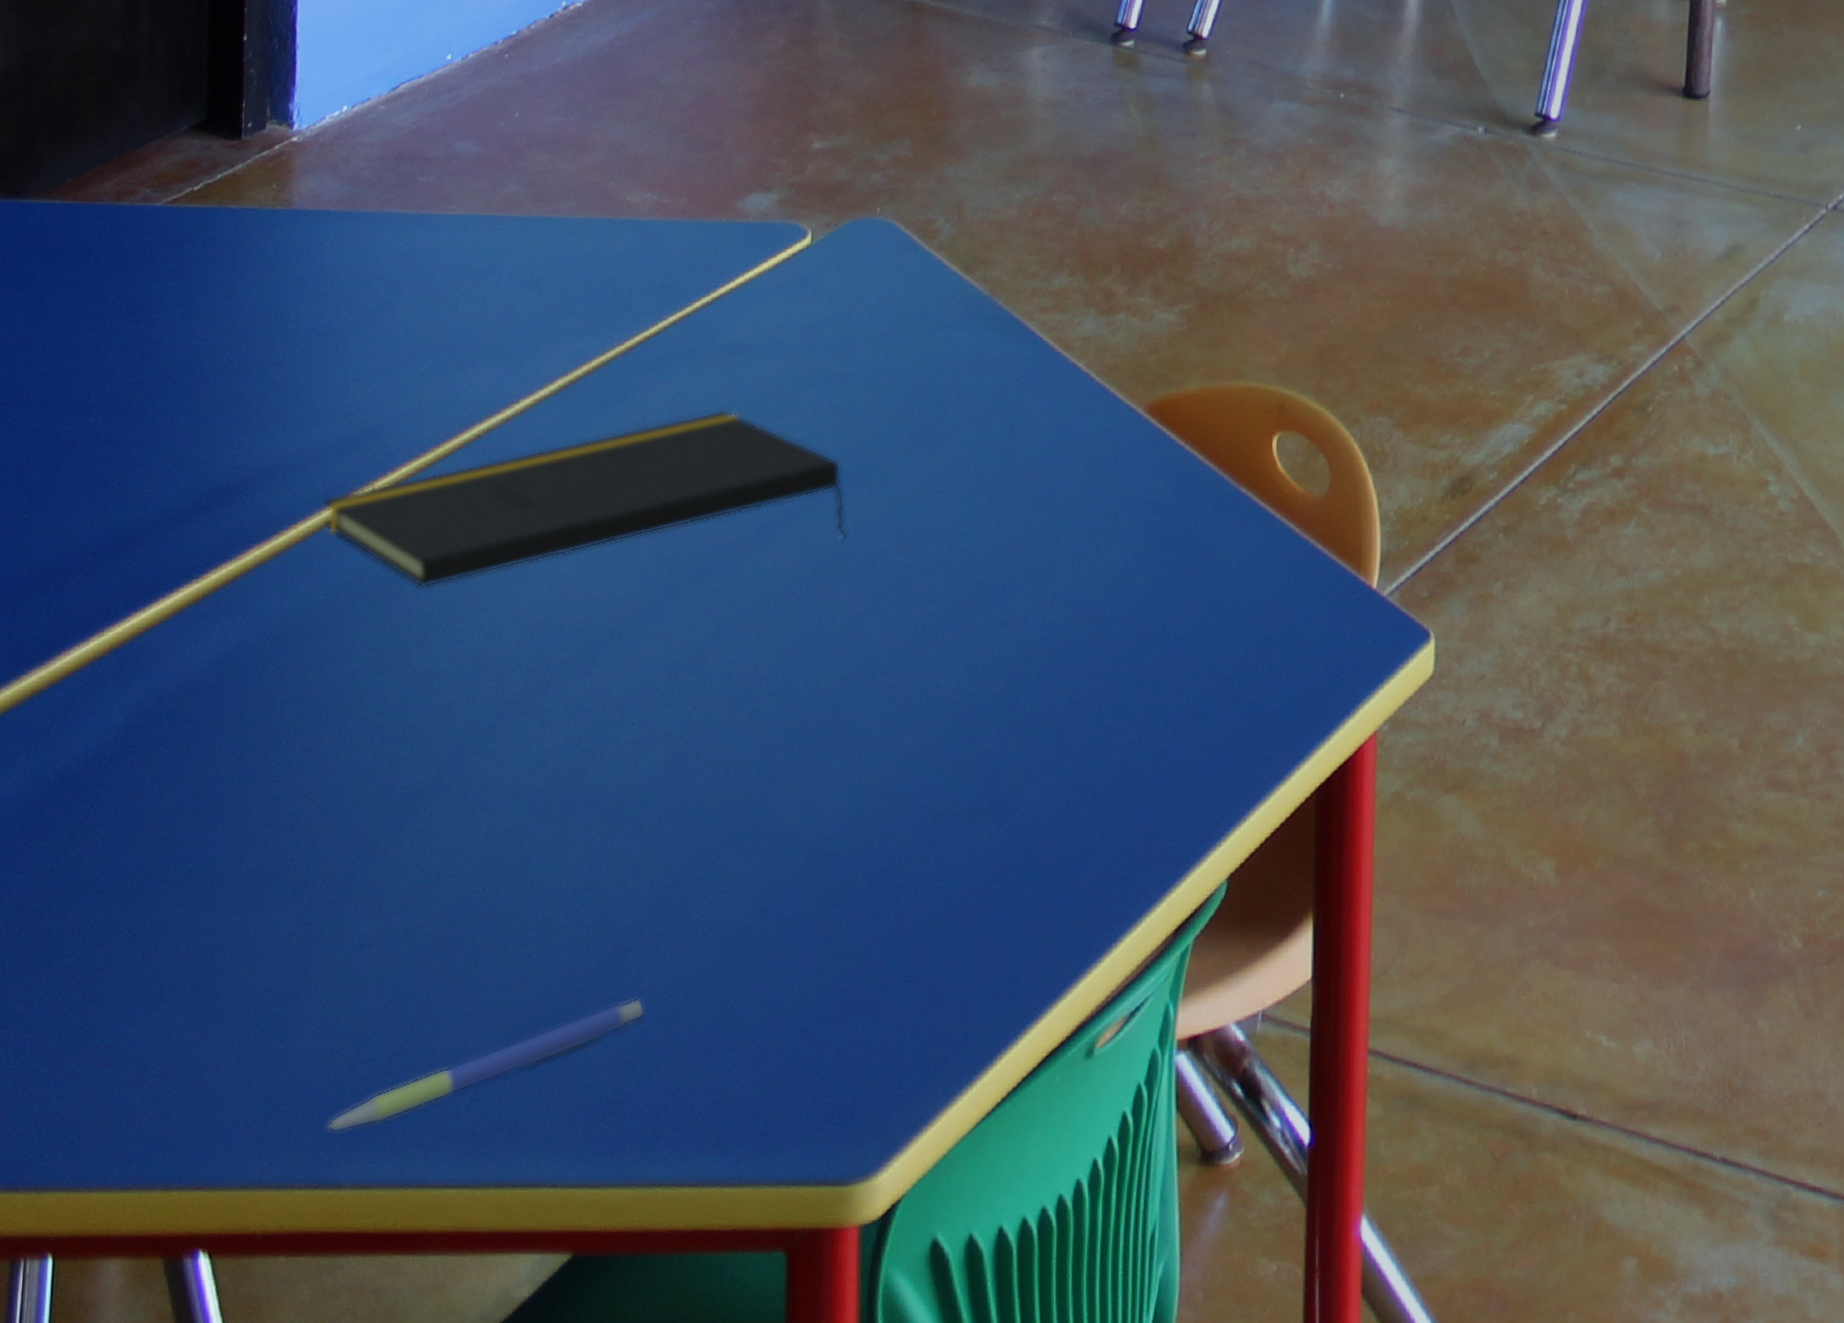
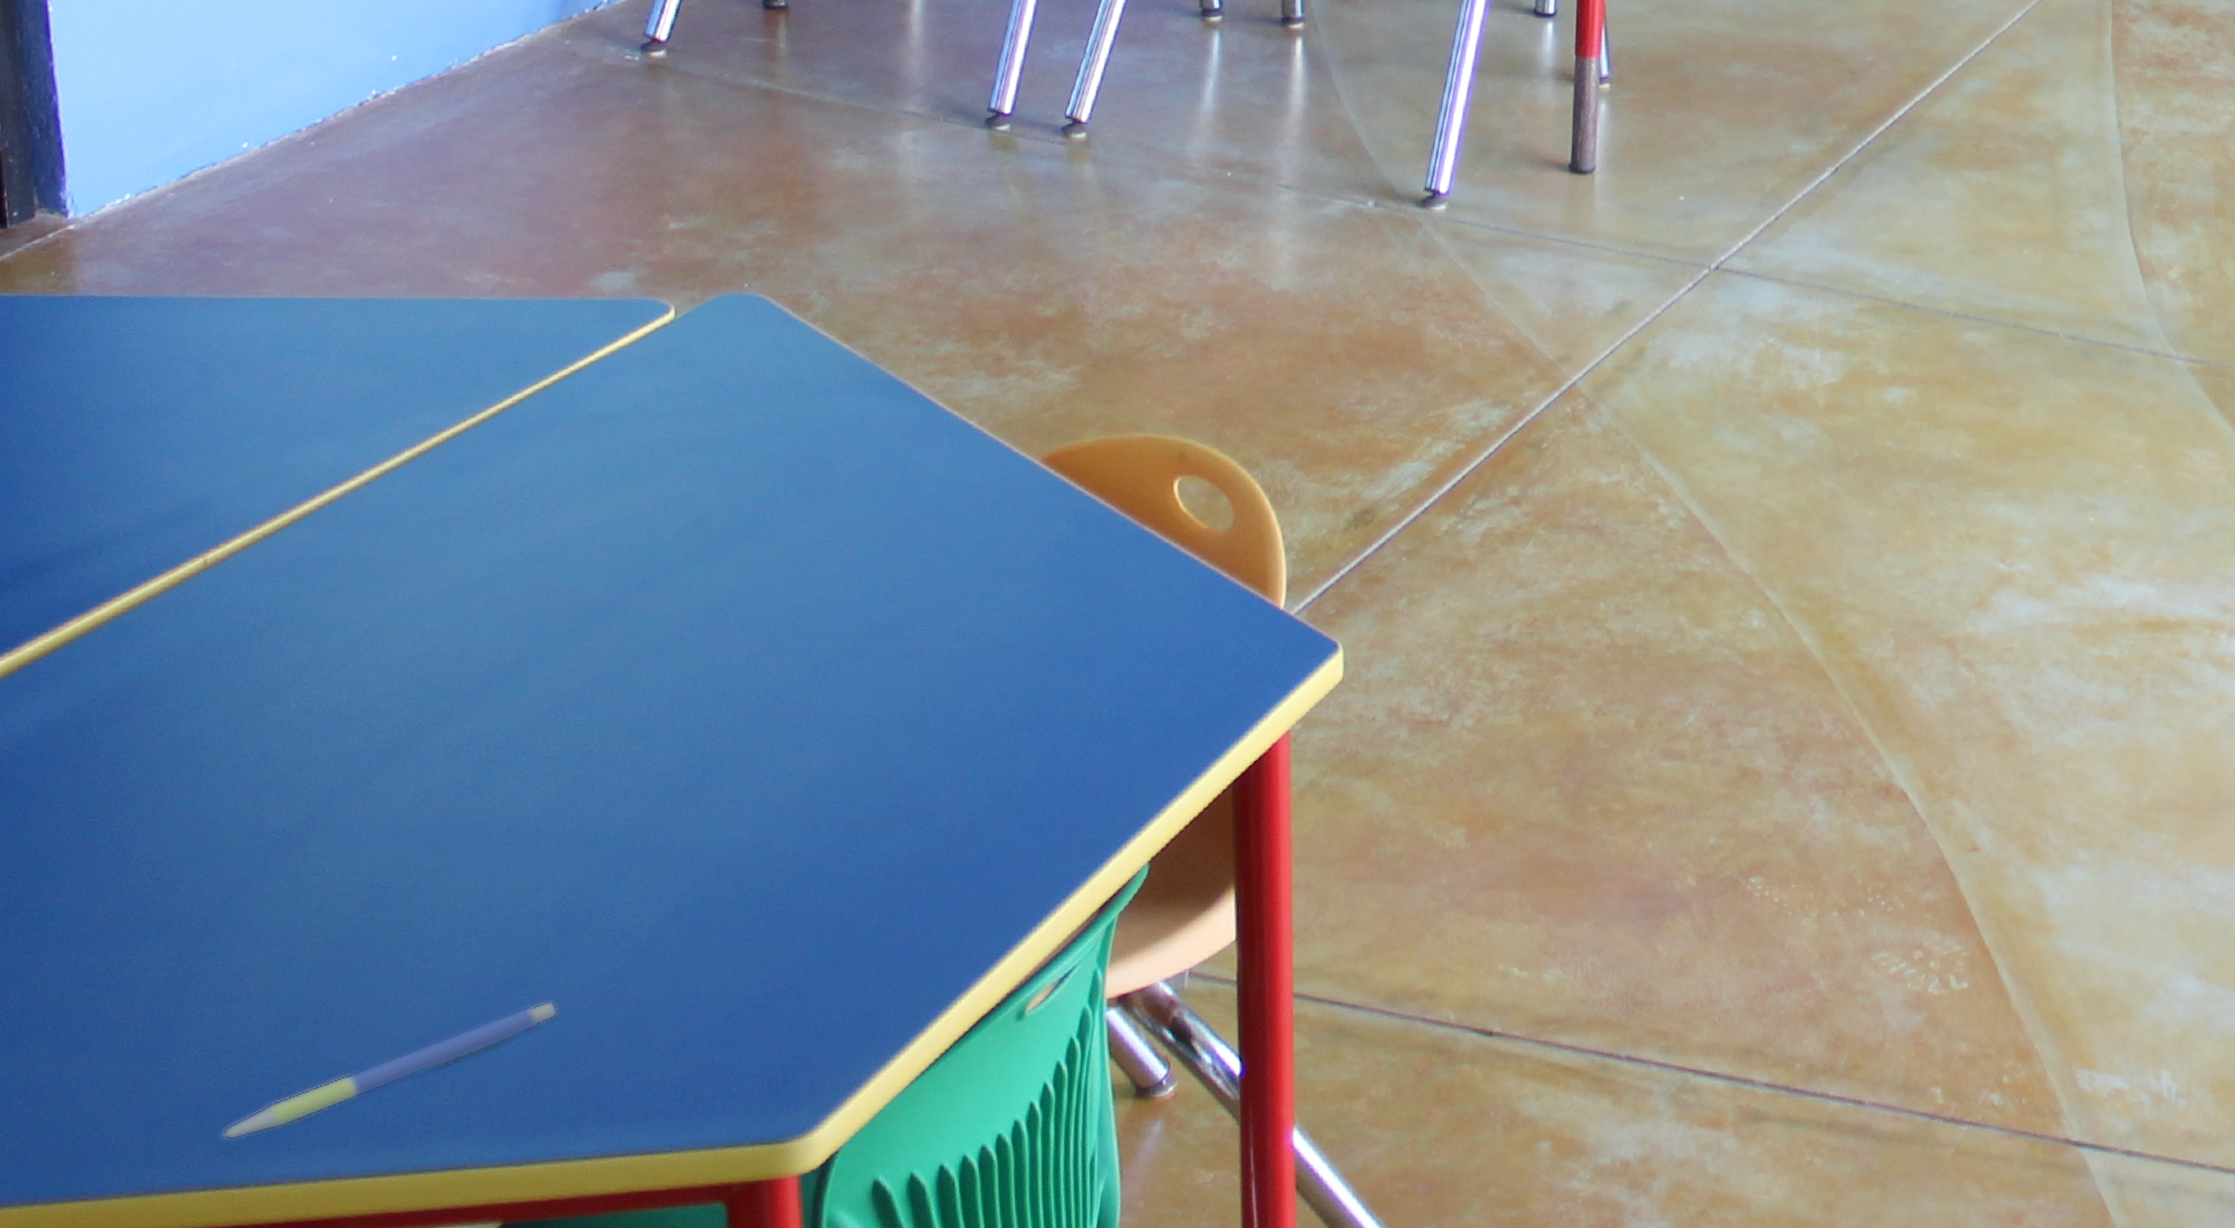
notepad: present [323,409,847,588] -> none [148,474,736,650]

